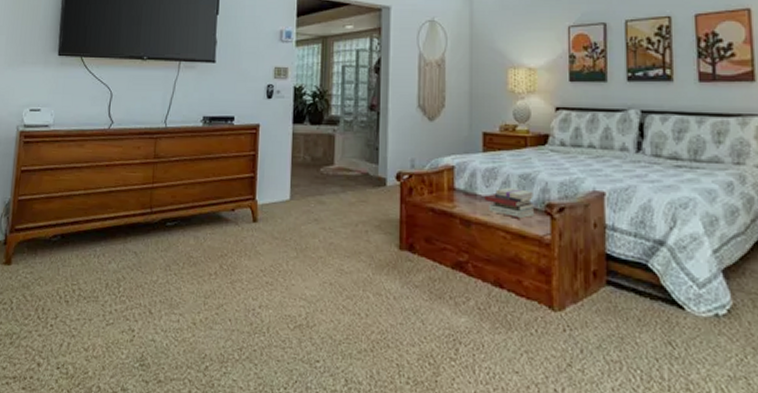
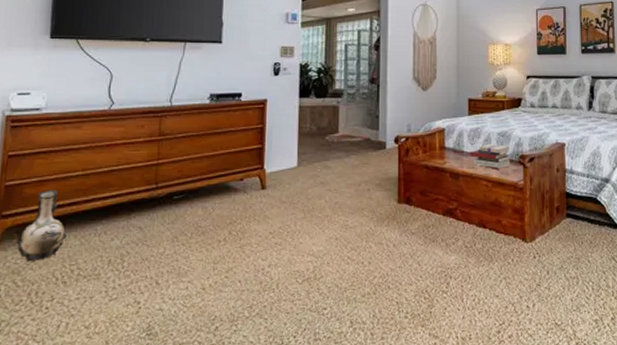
decorative vase: none [27,207,70,278] -> present [16,190,67,262]

